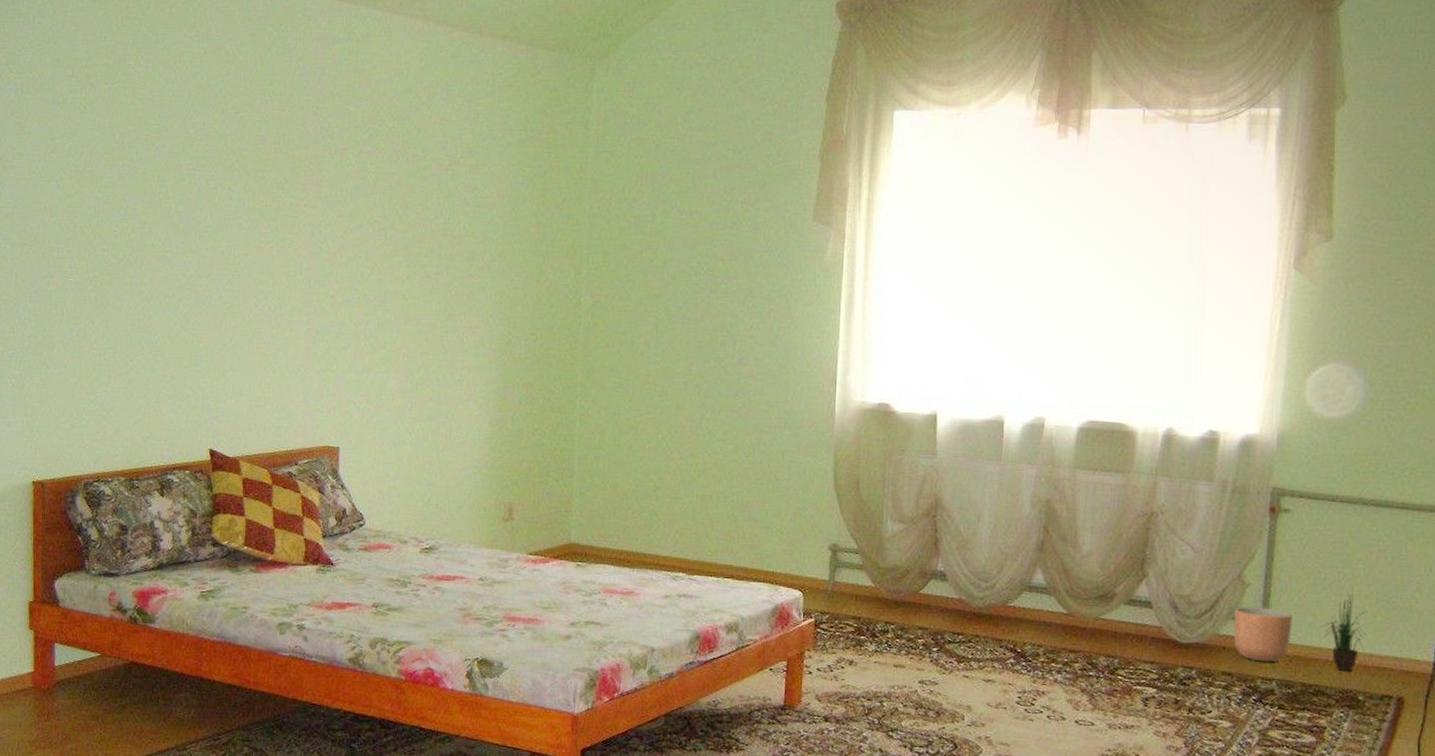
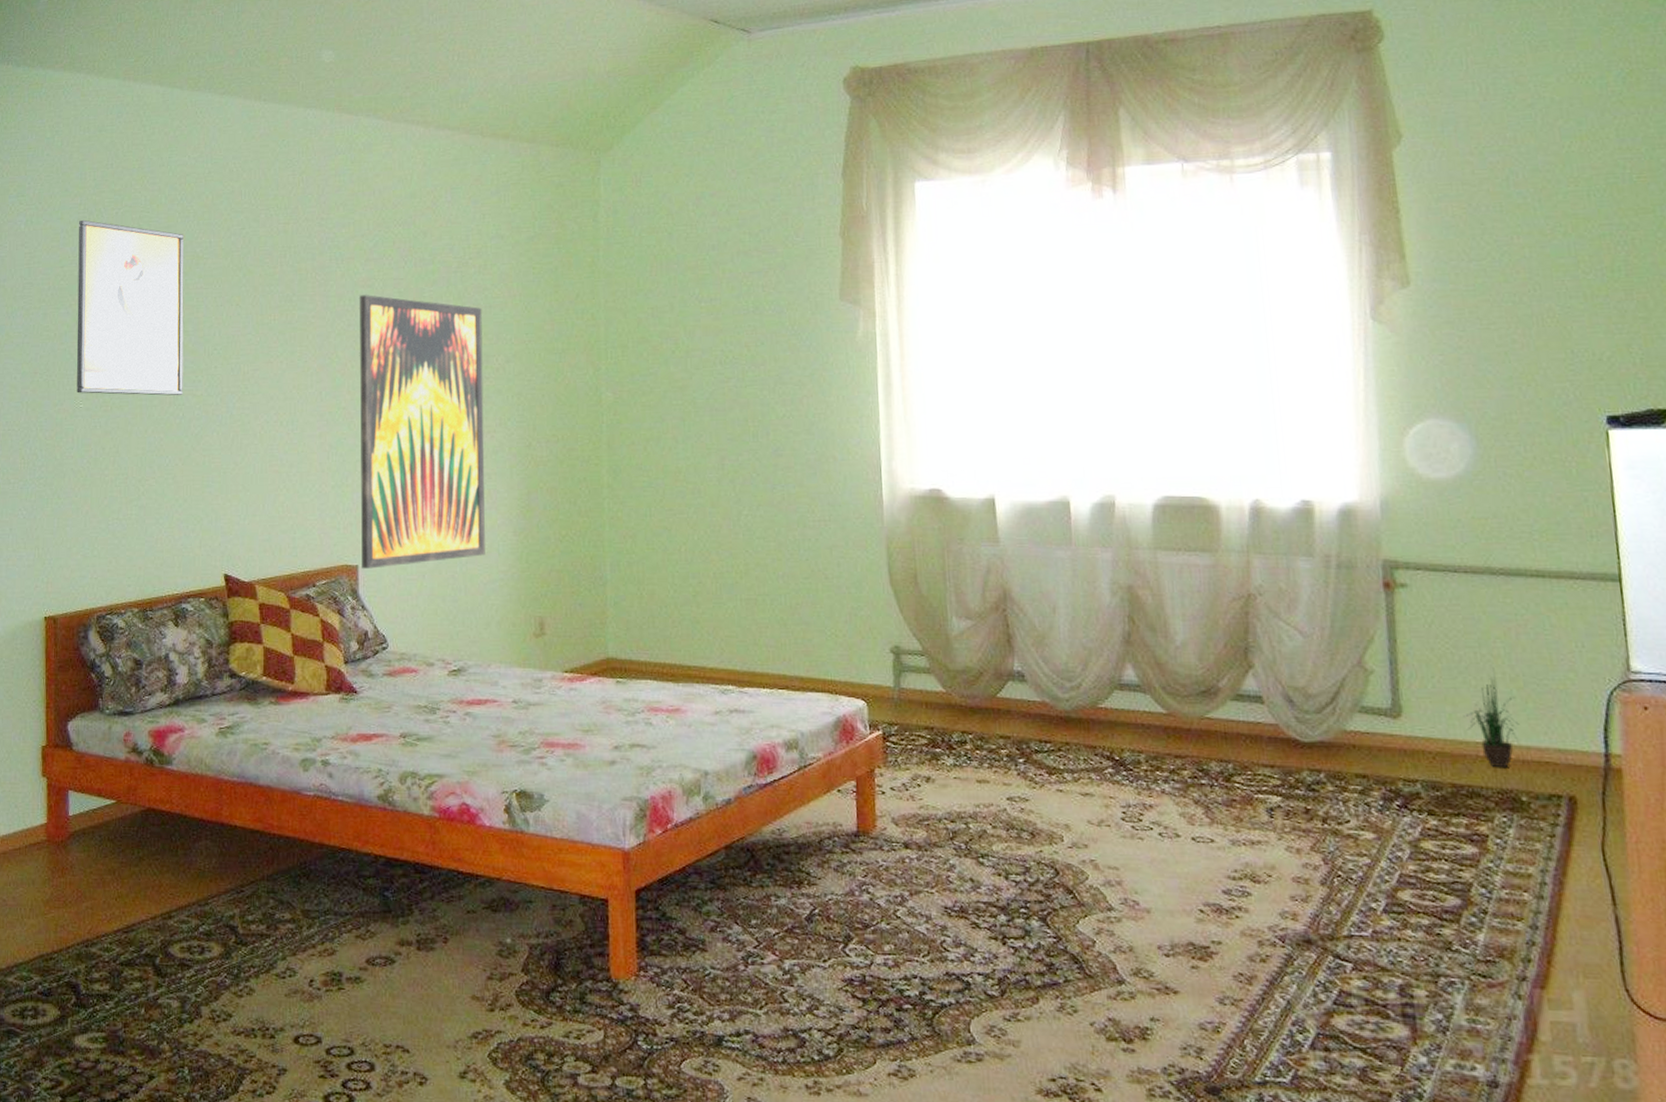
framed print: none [67,92,178,274] -> present [76,219,184,396]
wall art: none [343,187,471,451] -> present [358,295,485,569]
planter: present [1233,606,1293,662] -> none [1359,697,1430,761]

